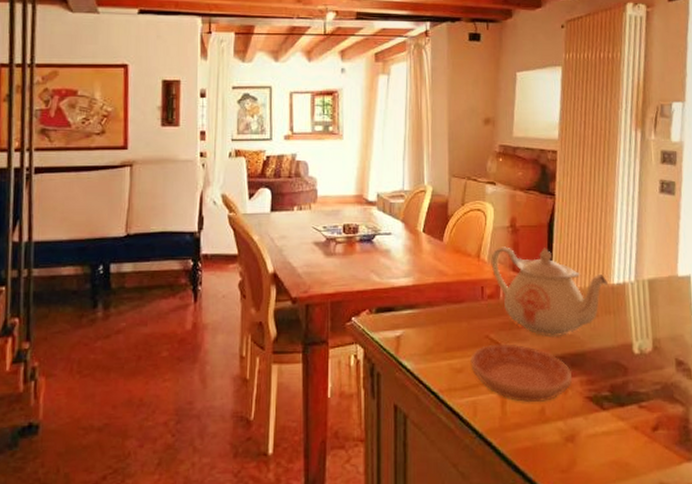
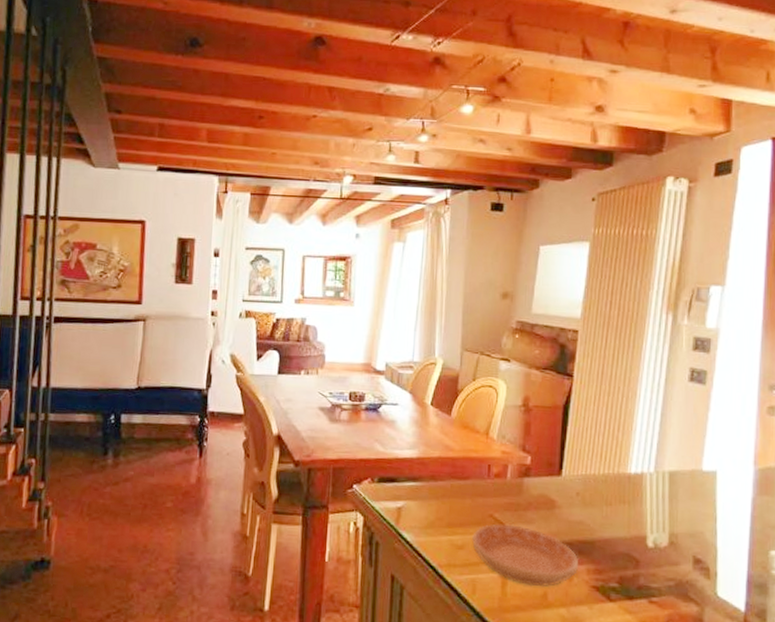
teapot: present [491,246,608,338] -> none [500,425,624,523]

